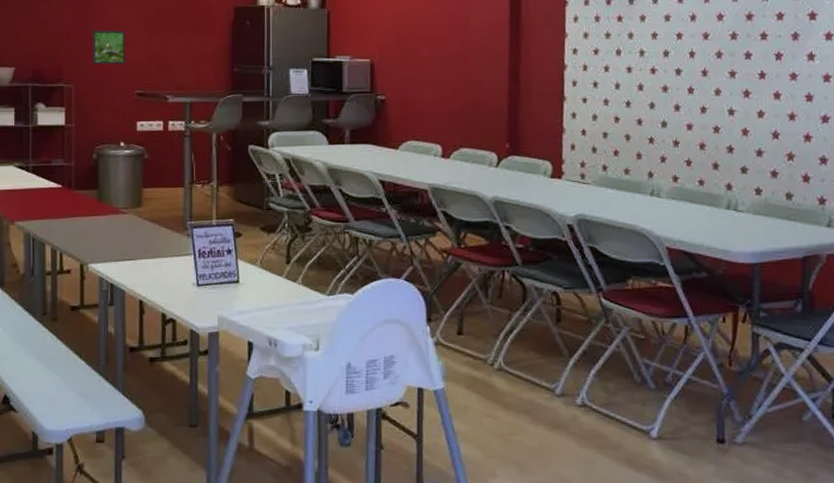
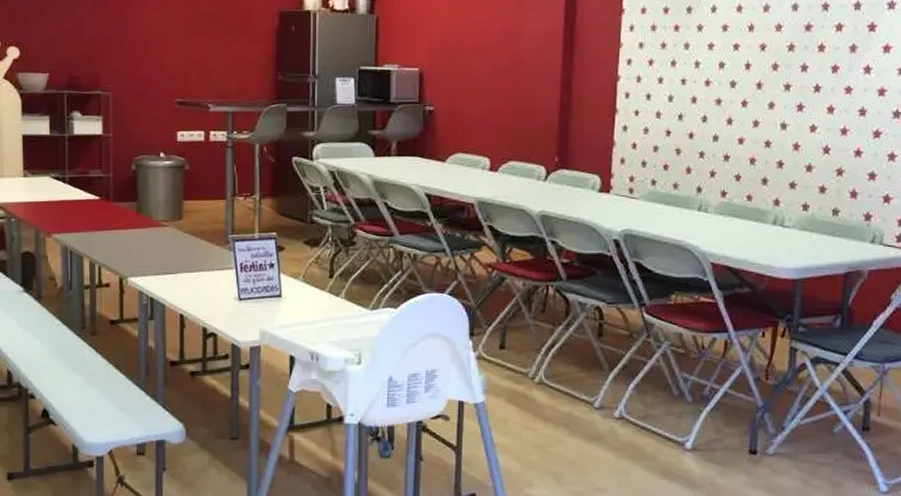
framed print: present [93,30,126,65] -> none [131,34,165,71]

